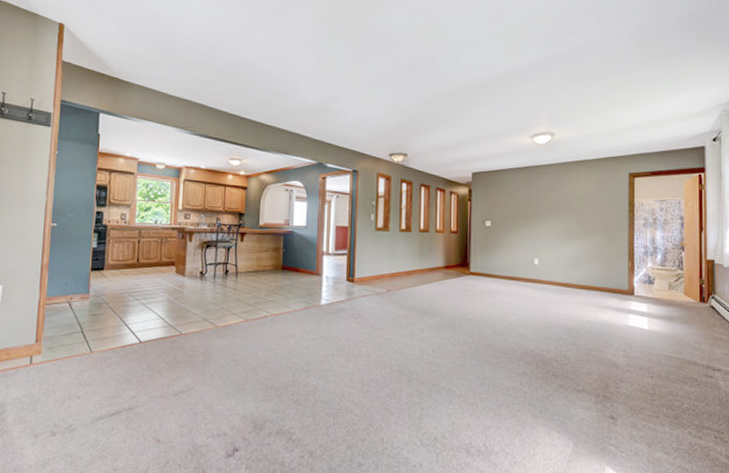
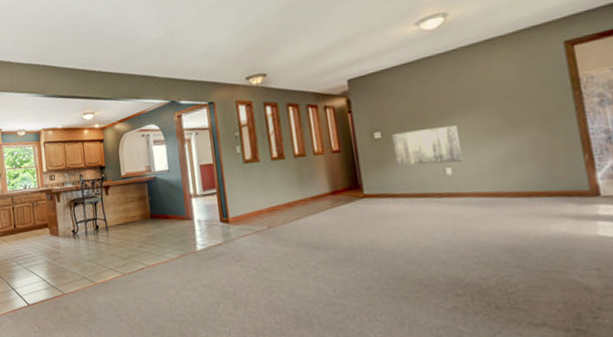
wall art: none [498,224,547,255] -> present [391,125,462,166]

